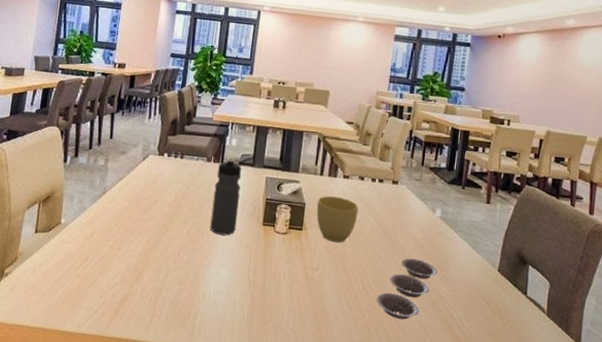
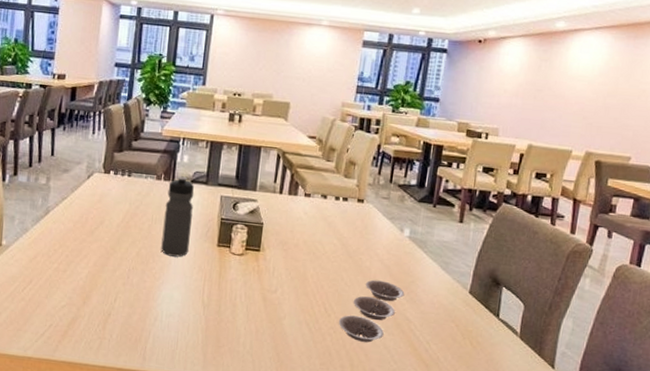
cup: present [316,196,359,243] -> none [275,215,321,264]

